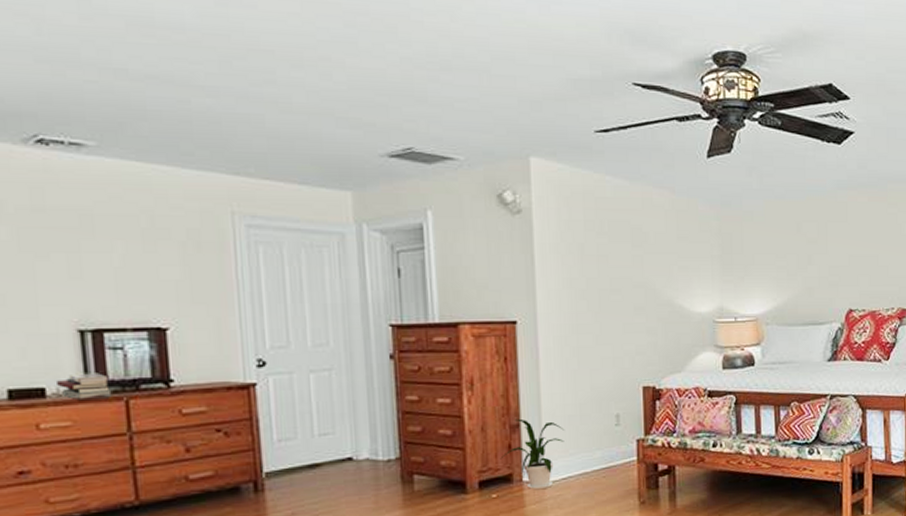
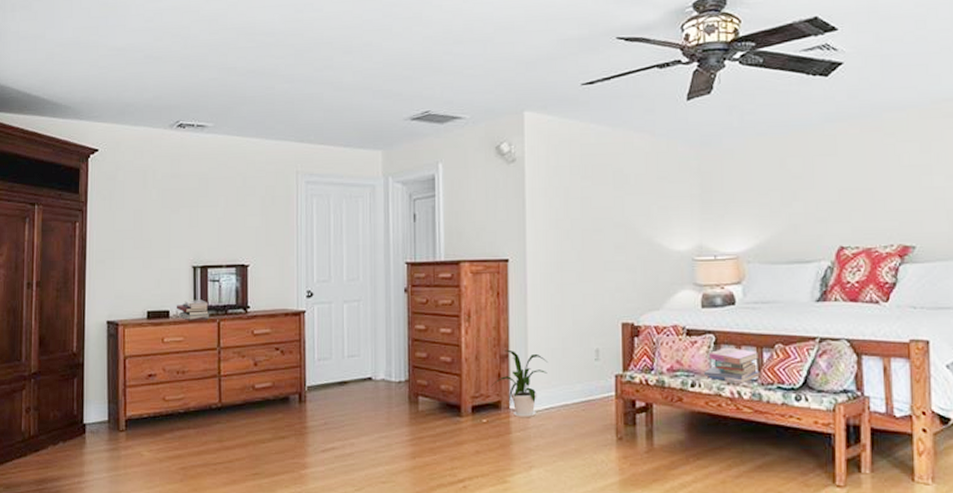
books: none [724,407,777,441] -> present [703,347,760,383]

